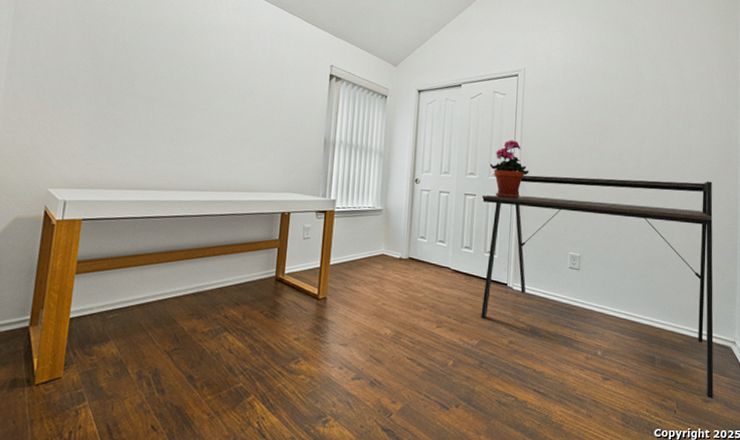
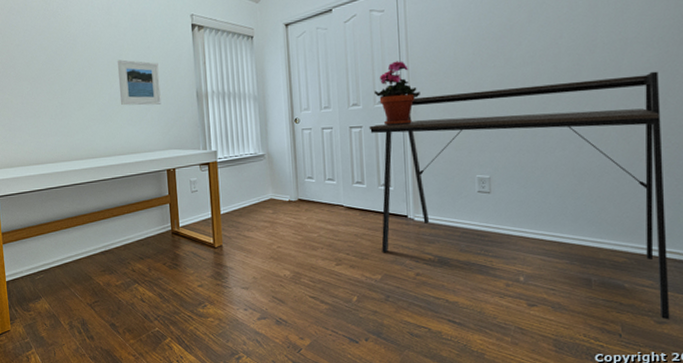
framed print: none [243,95,291,146] -> present [118,59,161,106]

